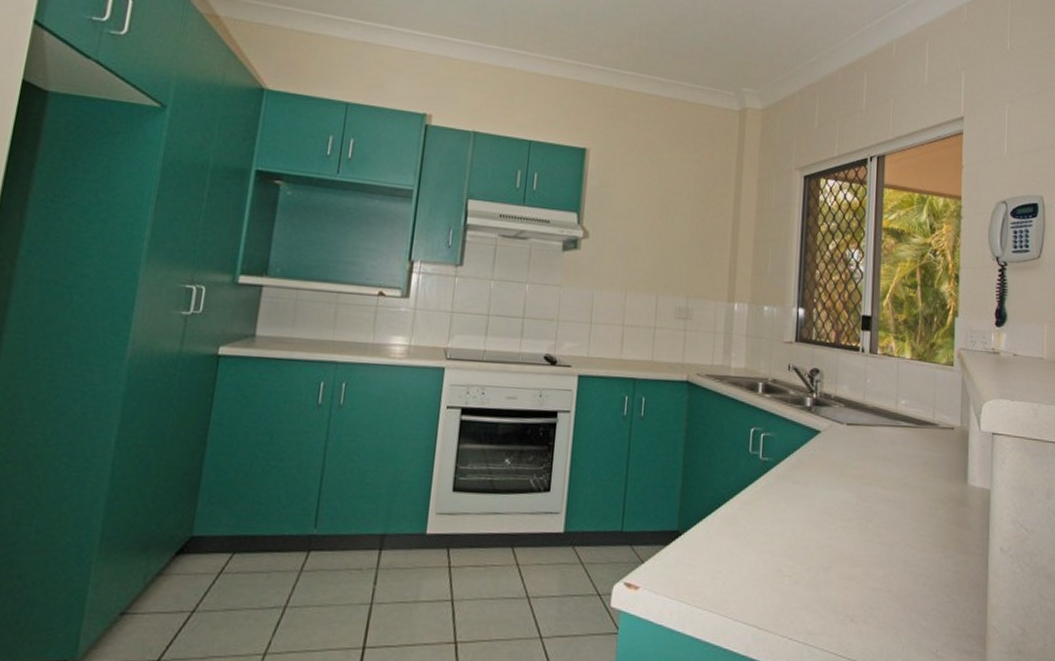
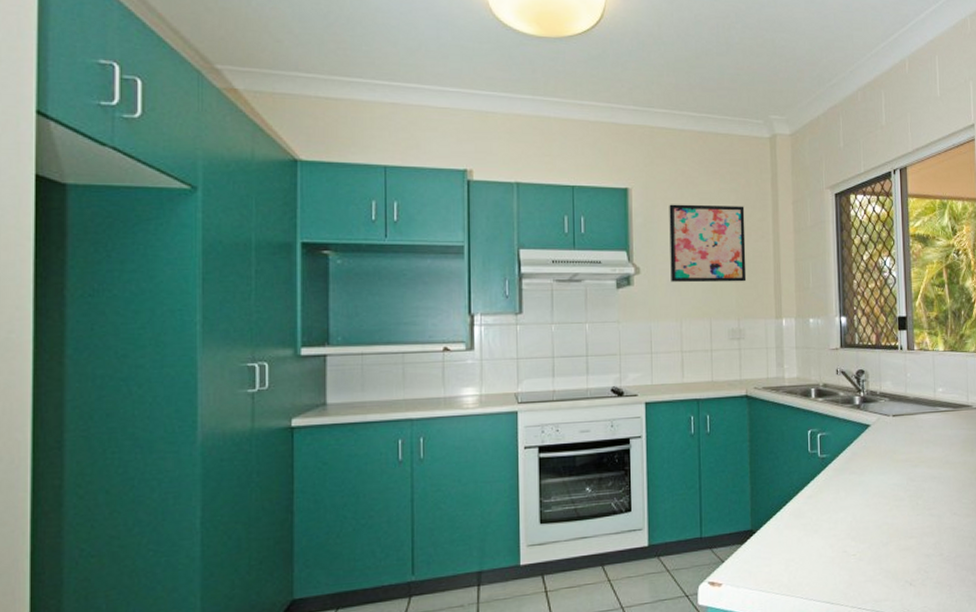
wall art: none [620,169,706,259] -> present [669,204,747,283]

